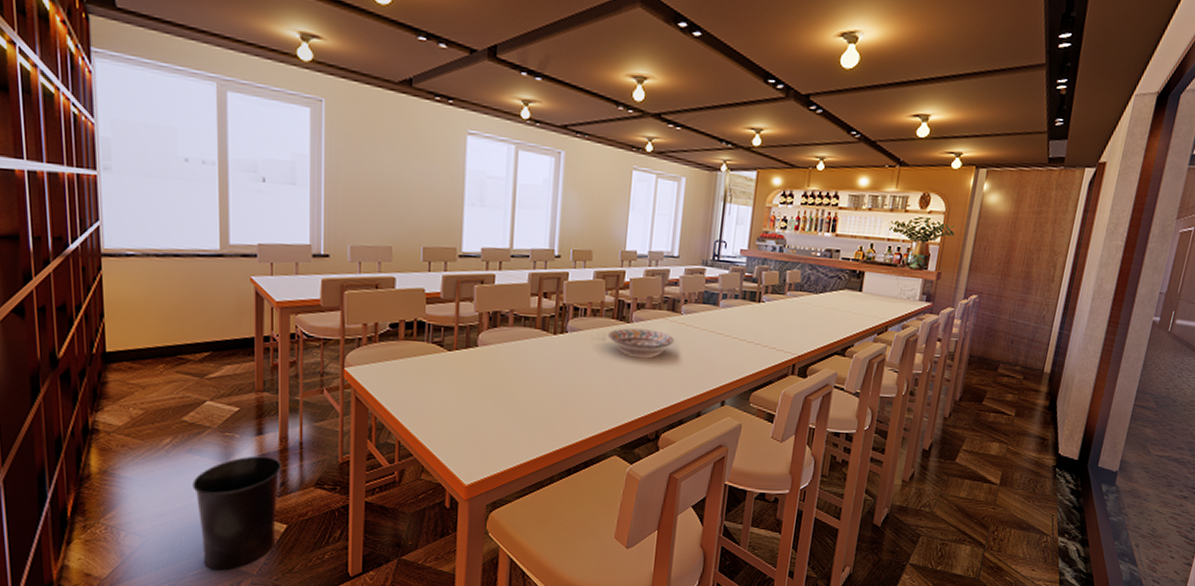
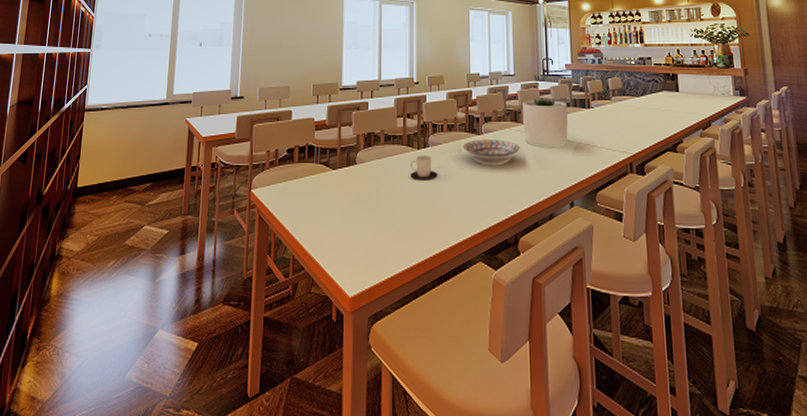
waste bin: present [193,456,282,571] -> none [126,275,198,393]
cup: none [543,341,575,369] -> present [410,156,437,181]
planter: none [681,287,735,344] -> present [523,99,568,148]

